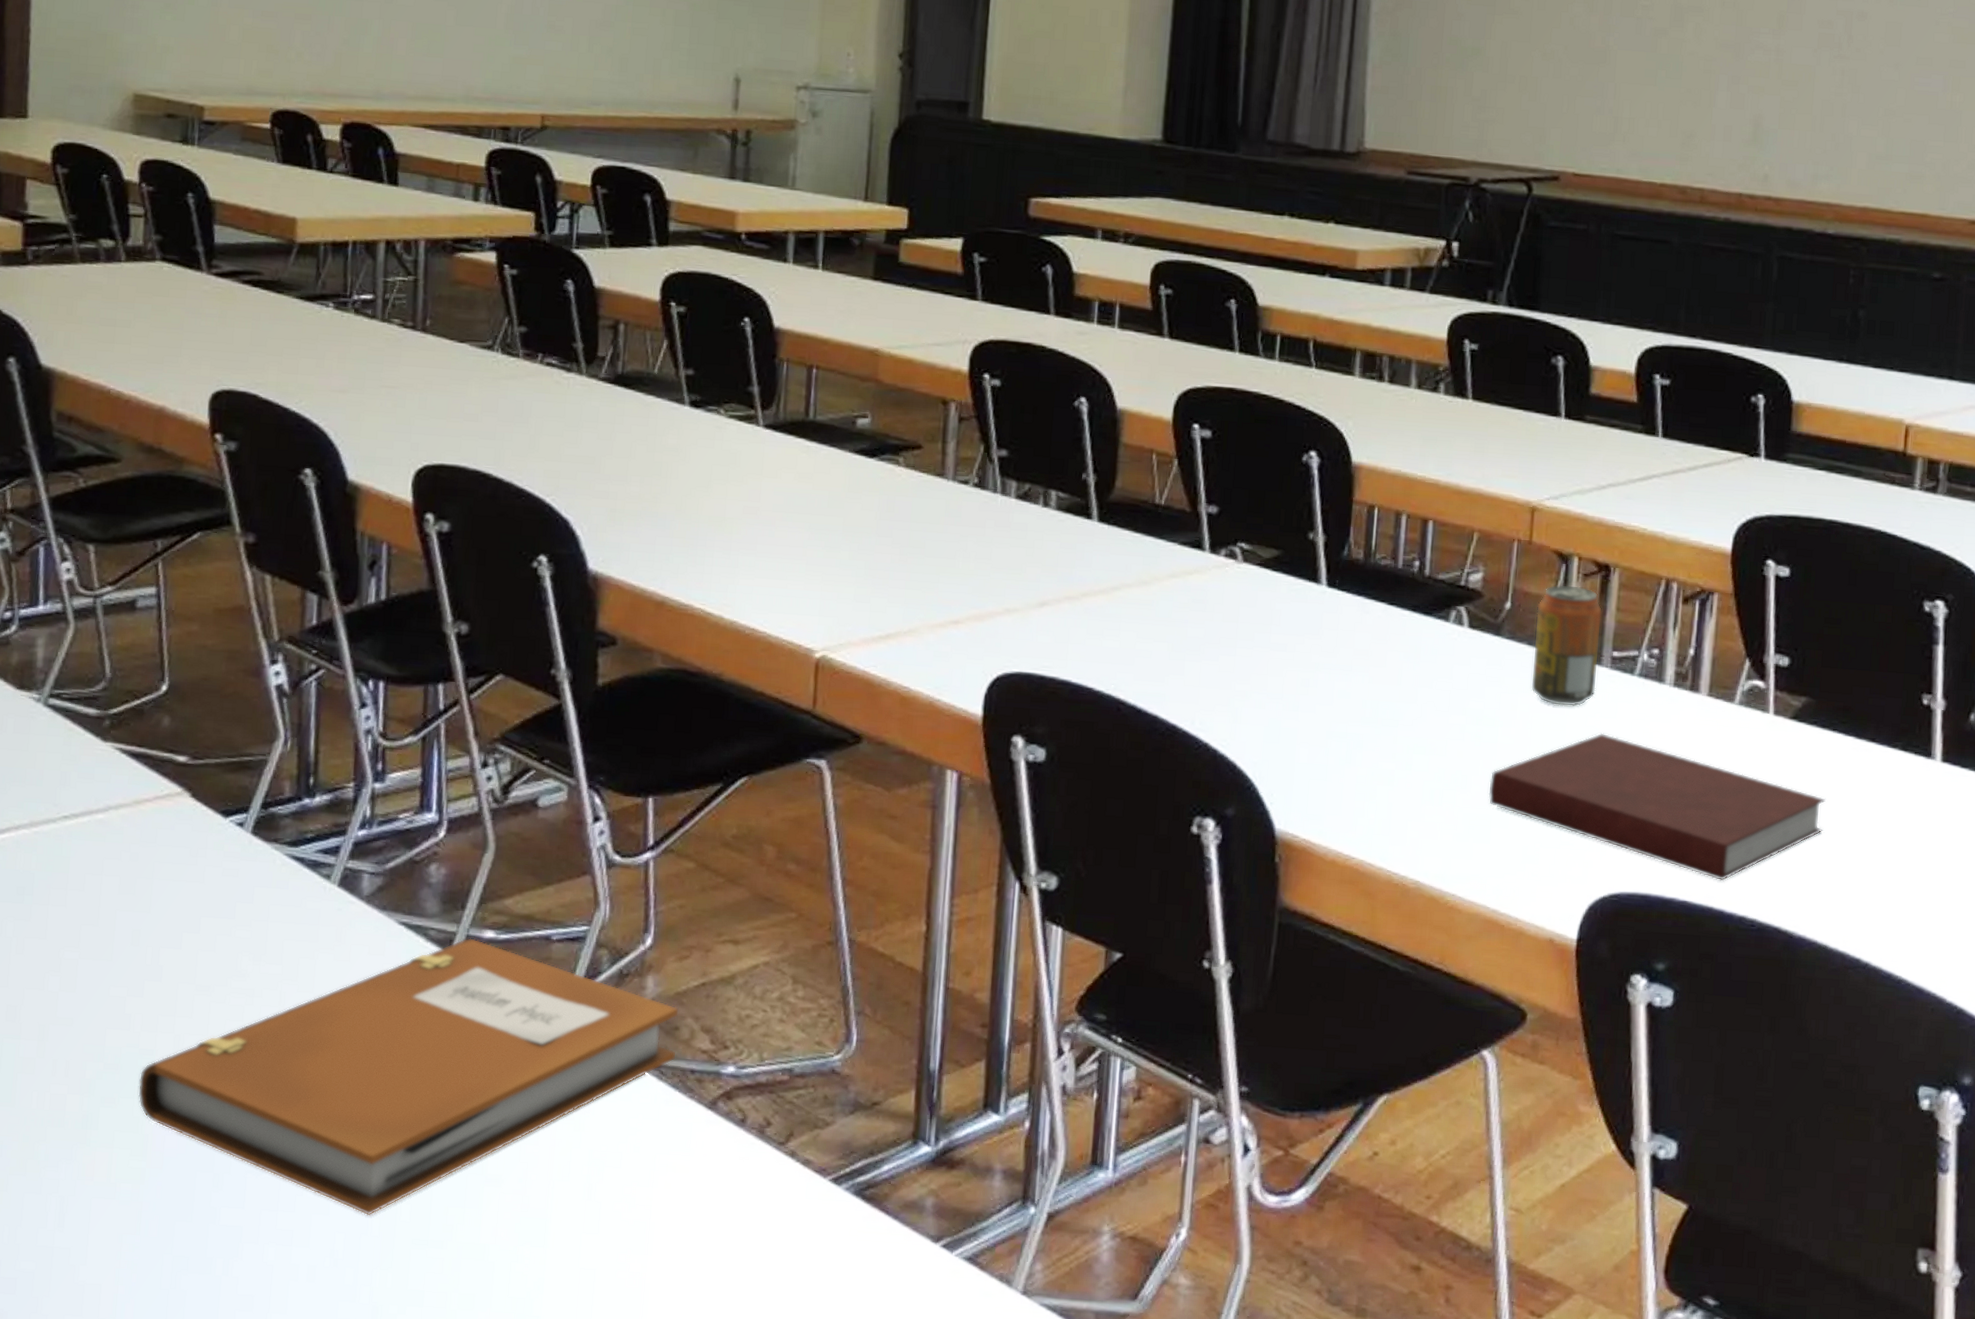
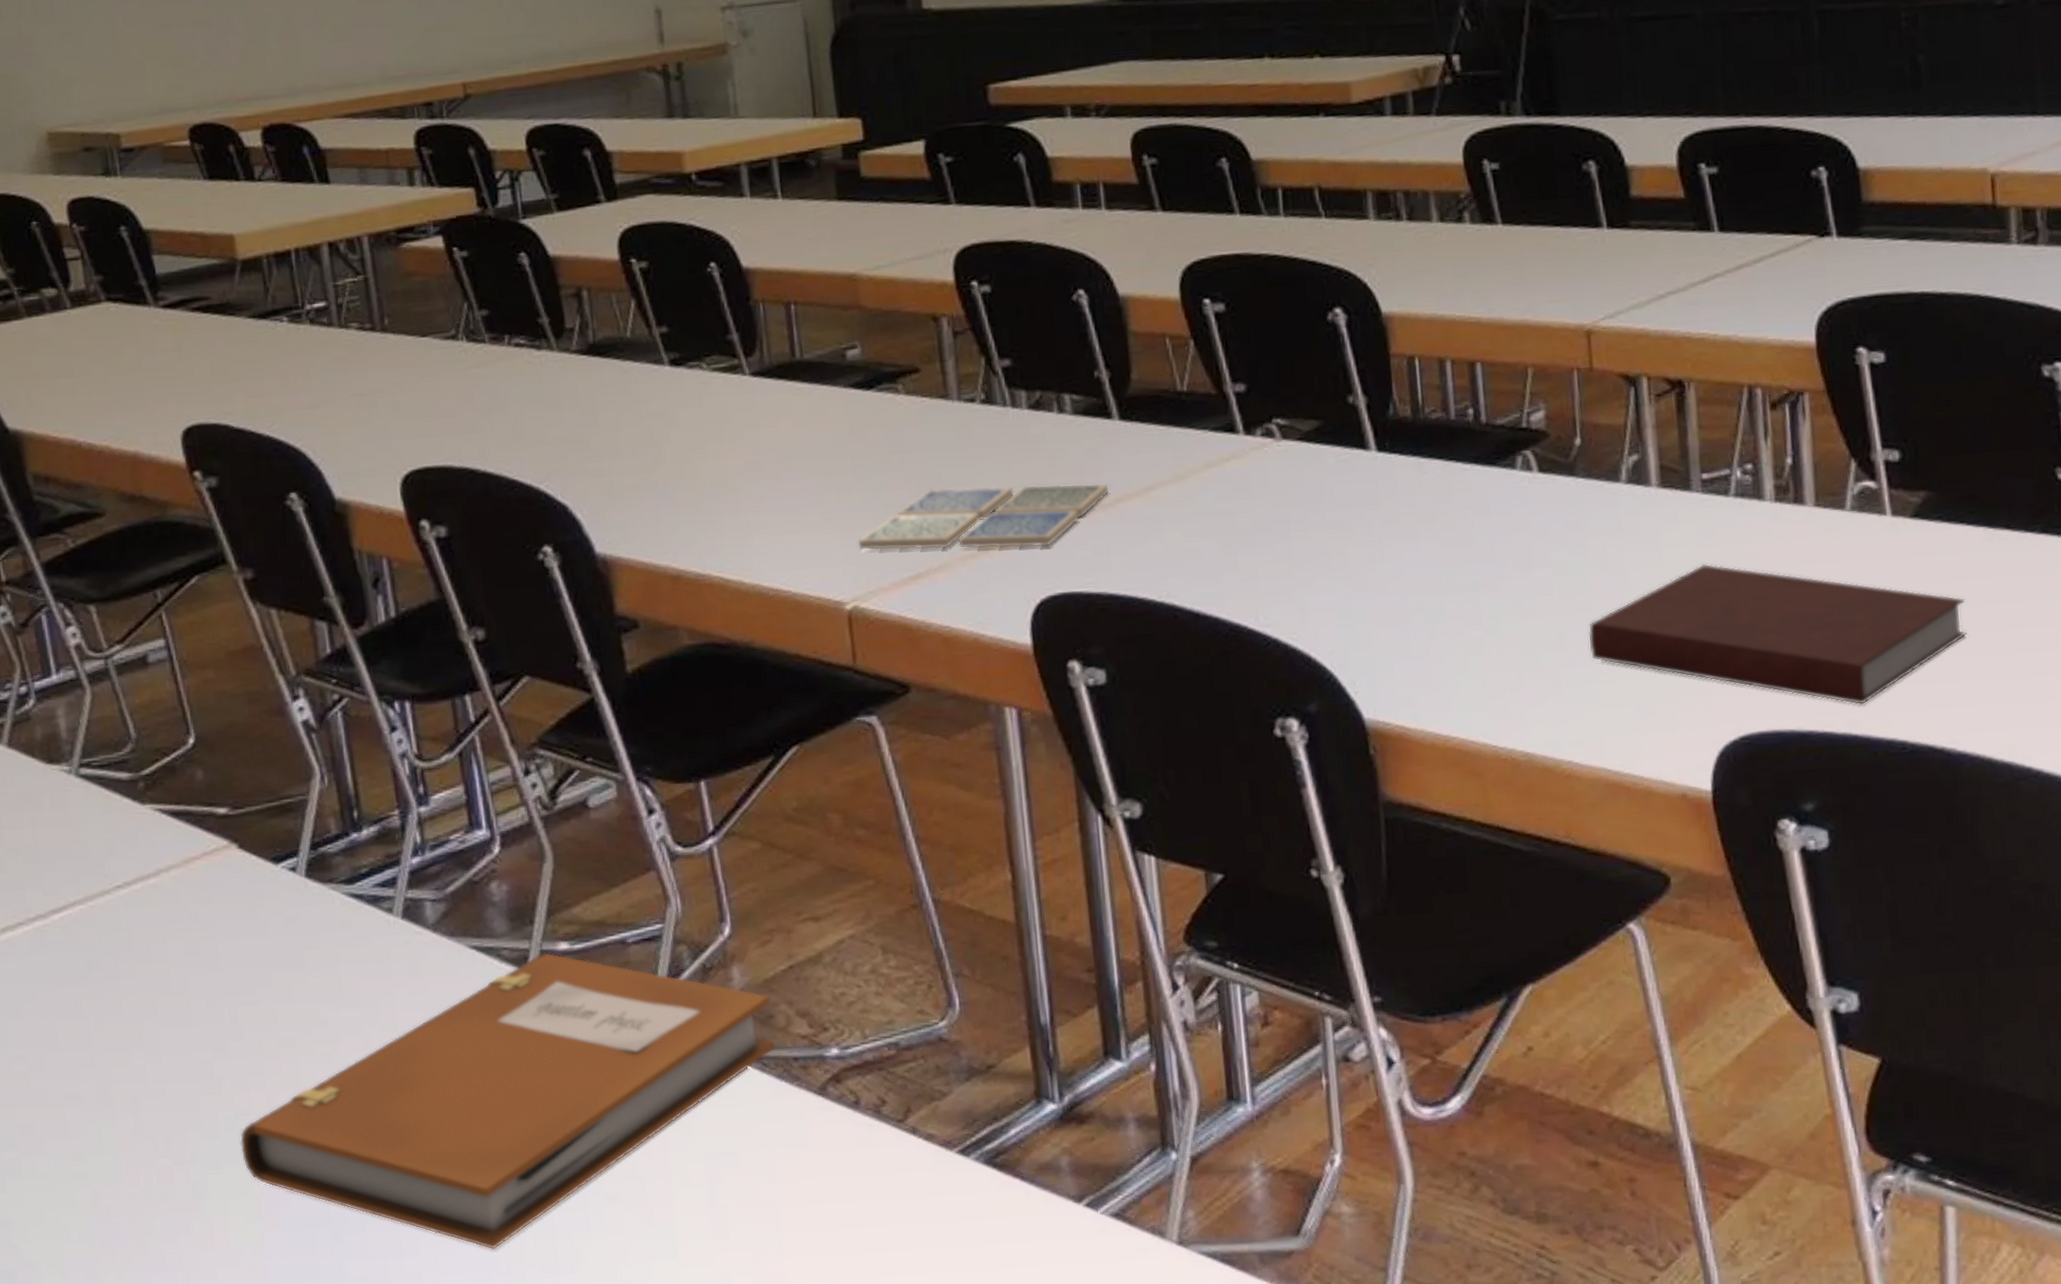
drink coaster: none [836,557,1078,627] -> present [857,482,1109,551]
beverage can: present [1530,584,1603,707] -> none [1610,408,1690,542]

